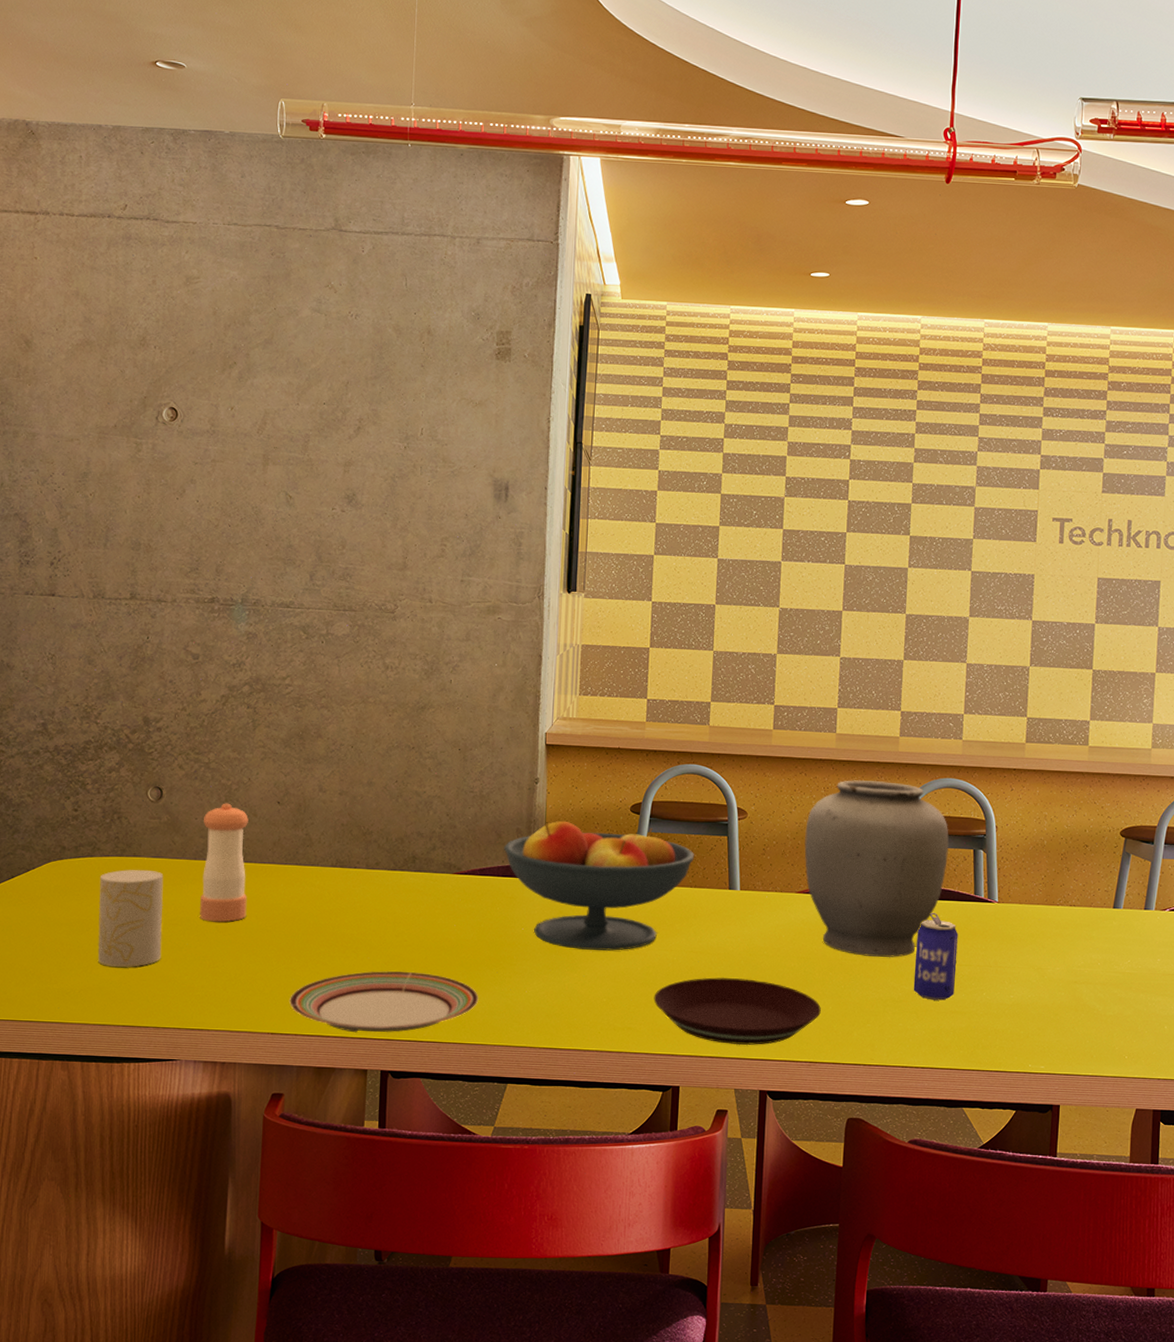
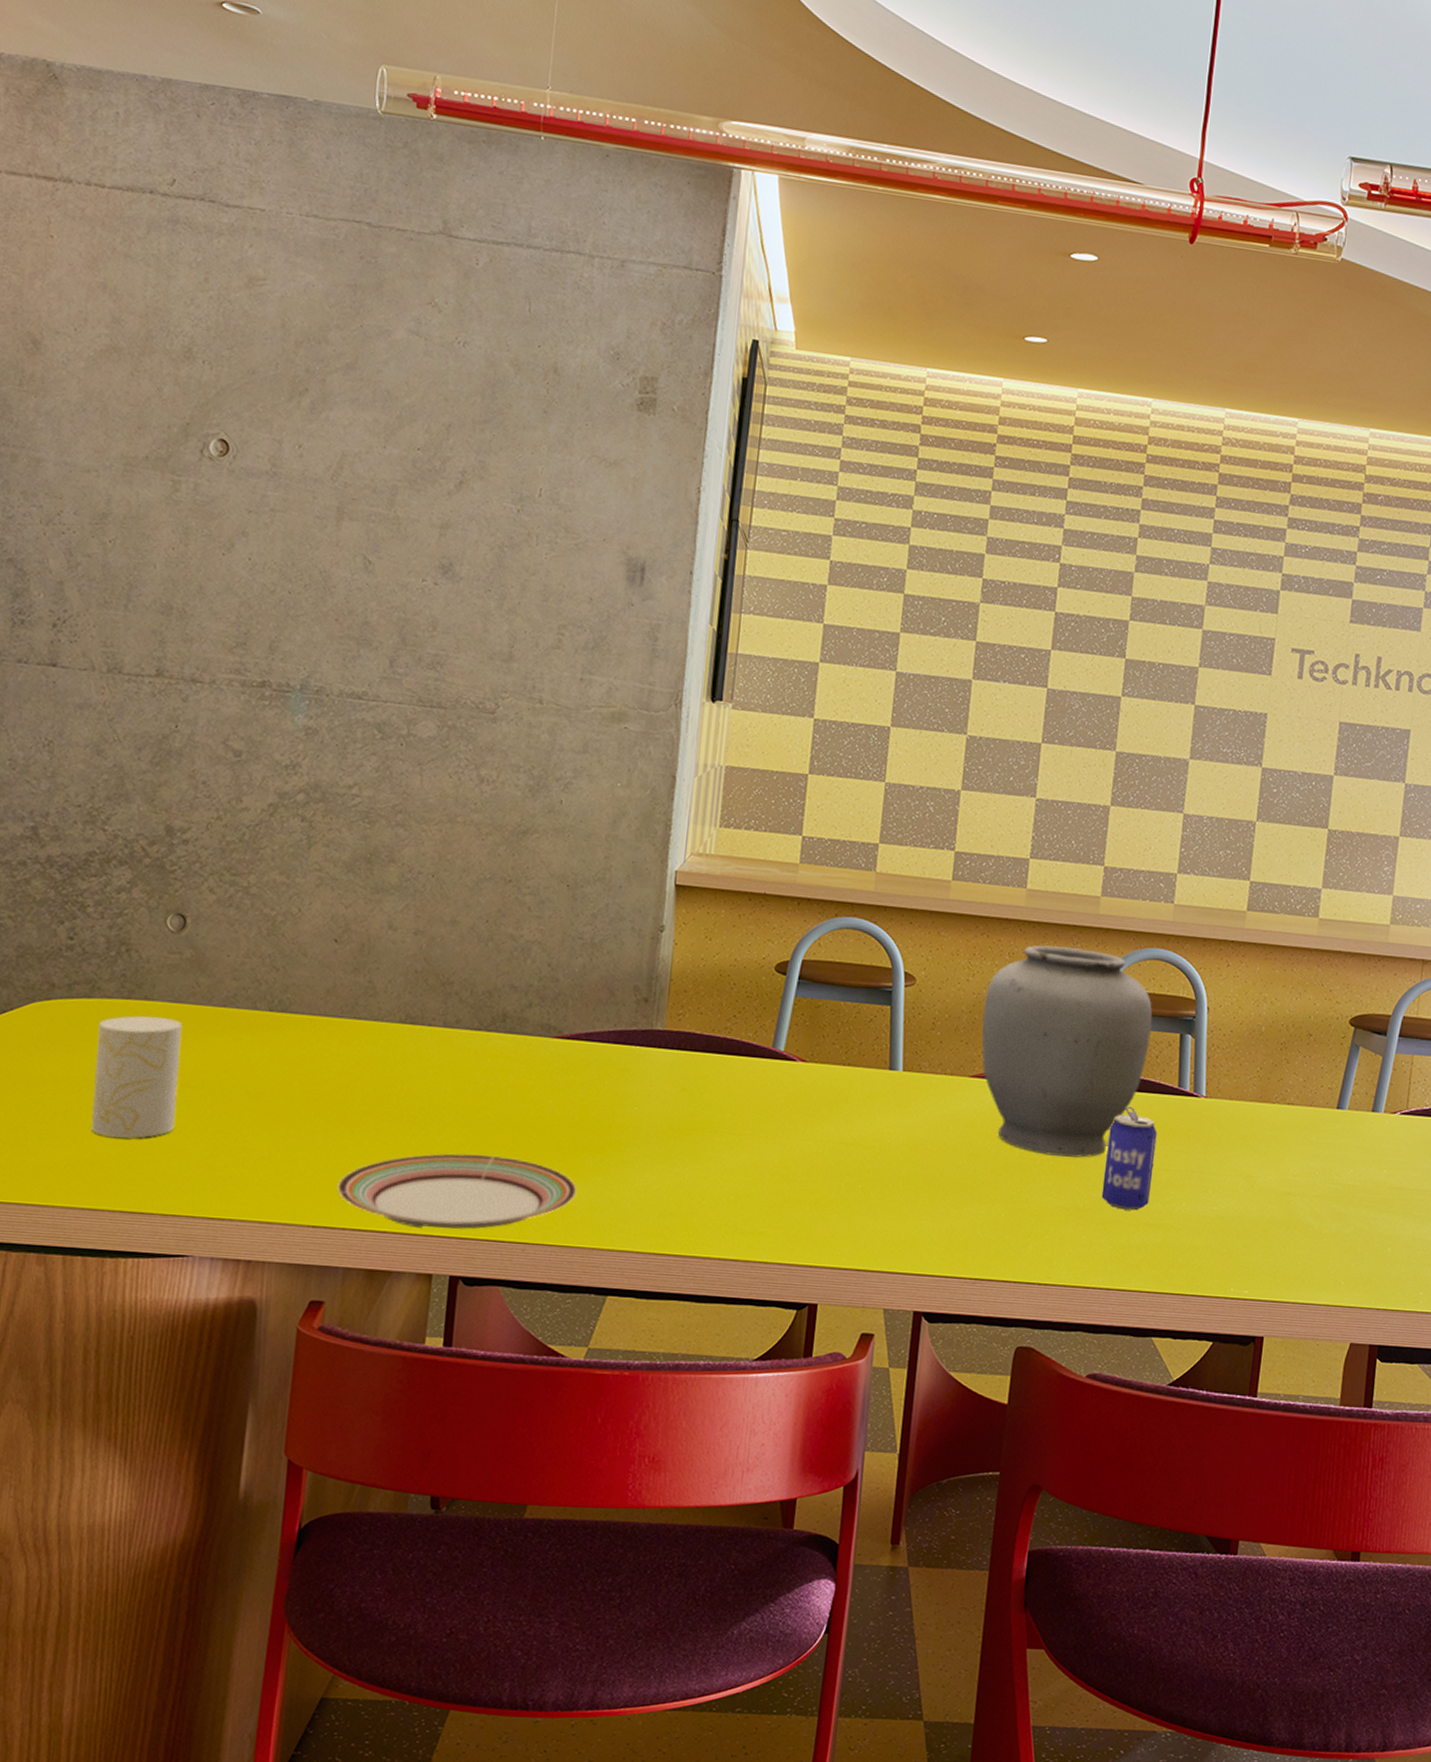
pepper shaker: present [199,803,249,922] -> none [227,938,296,1087]
fruit bowl: present [503,820,694,951] -> none [616,978,850,1139]
plate: present [653,977,821,1046] -> none [791,1174,992,1258]

